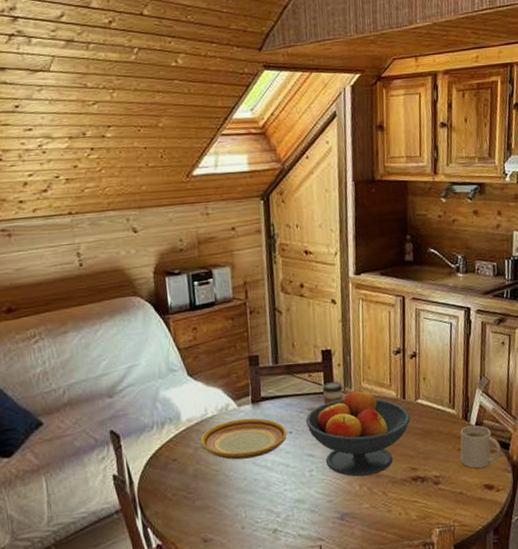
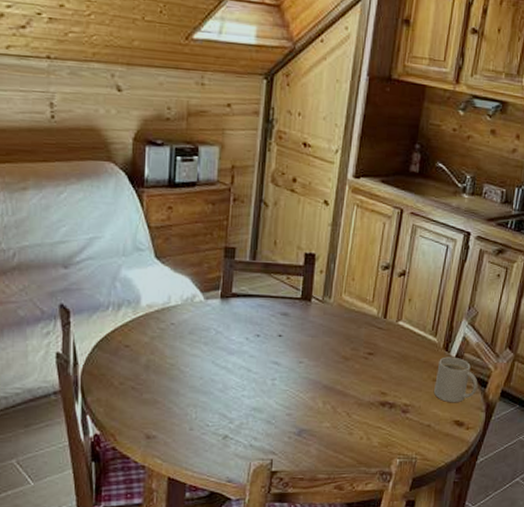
plate: present [200,418,288,460] -> none [158,313,255,357]
fruit bowl: present [305,387,411,477] -> none [275,299,389,393]
coffee cup: present [322,381,343,405] -> none [298,288,322,312]

